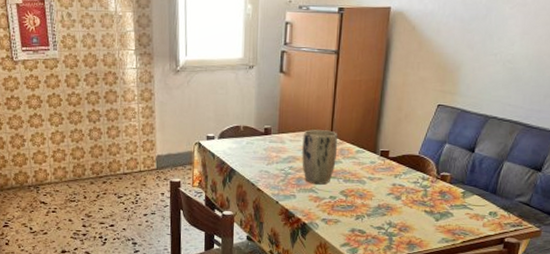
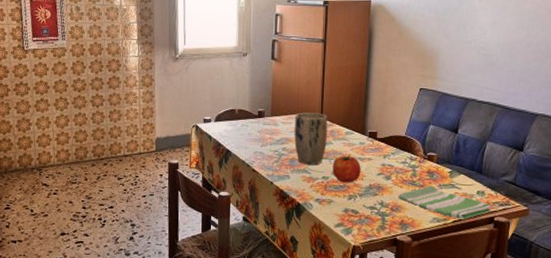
fruit: none [341,174,370,203] -> present [333,155,361,183]
dish towel: none [407,206,502,240] -> present [398,186,491,220]

